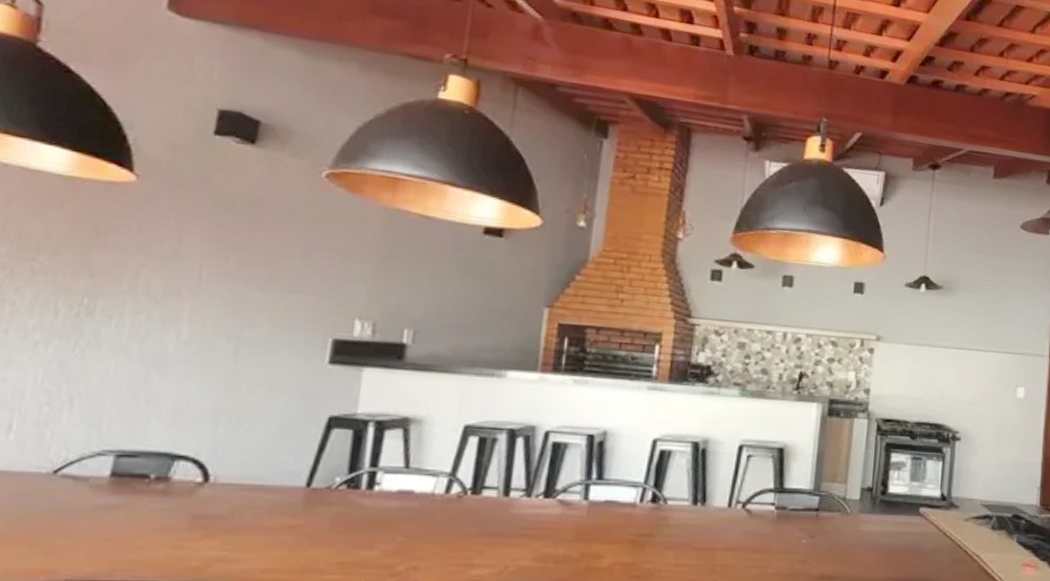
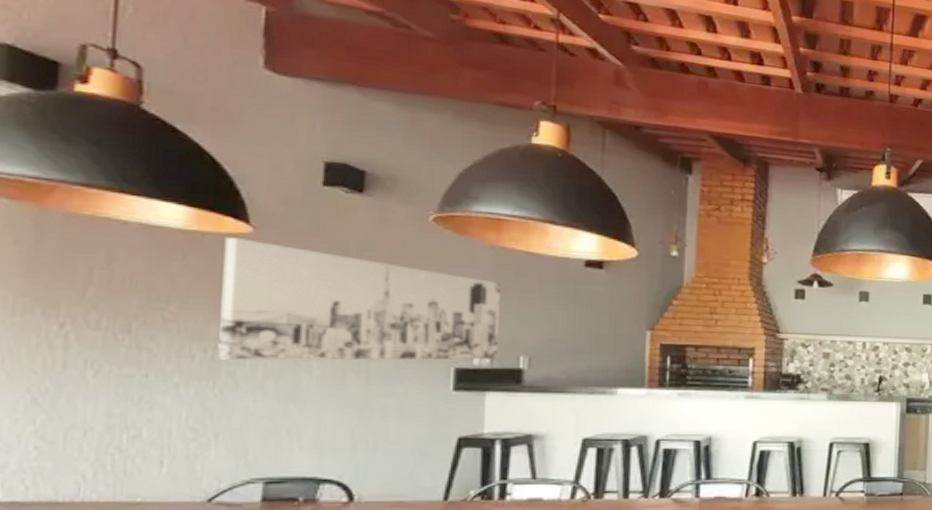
wall art: none [83,186,391,332] -> present [218,238,501,361]

